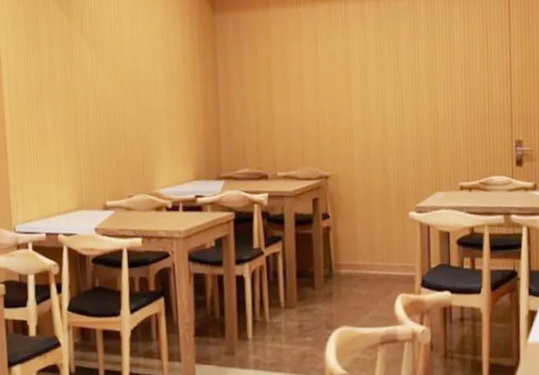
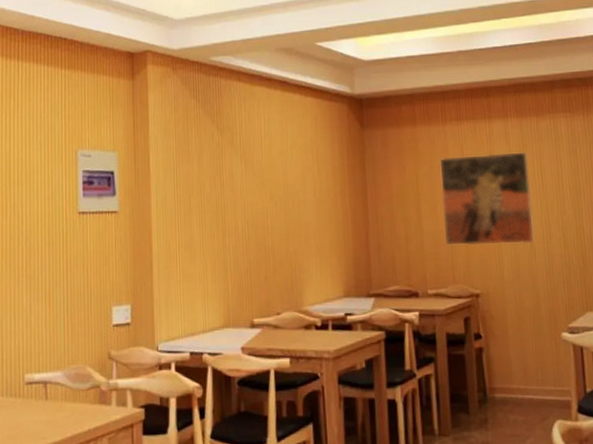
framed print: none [292,33,387,129] -> present [439,152,535,246]

